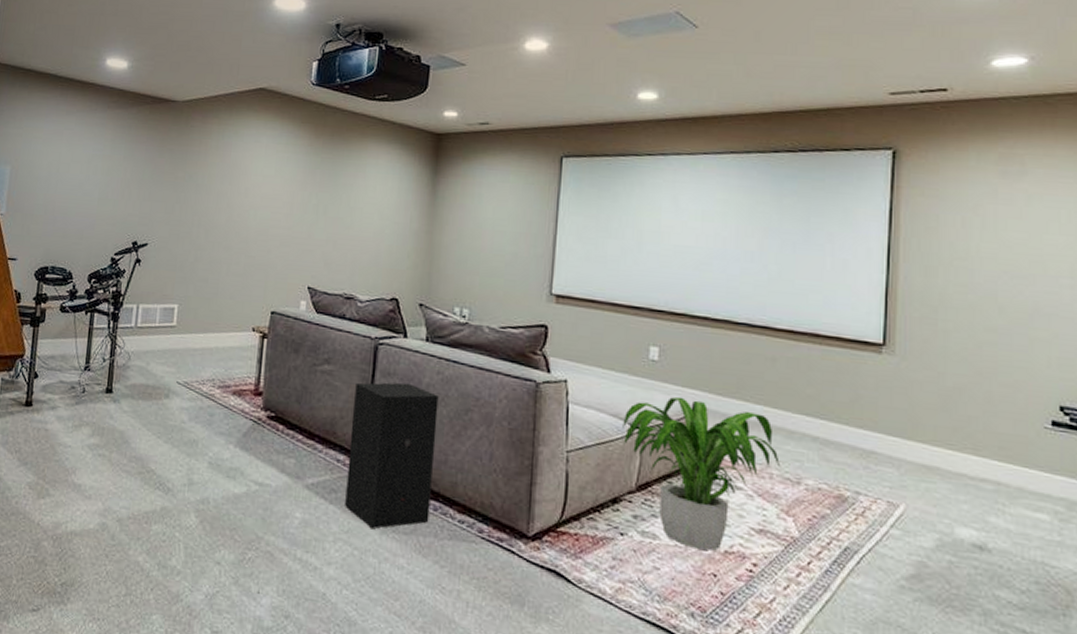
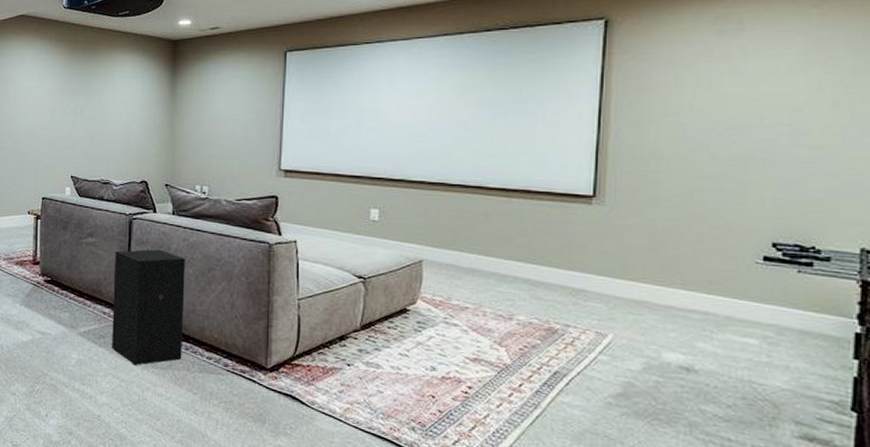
potted plant: present [622,396,781,551] -> none [347,250,494,377]

